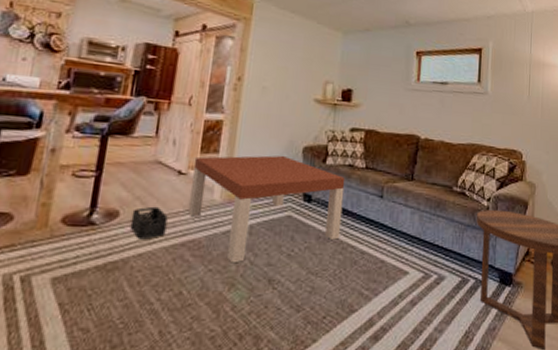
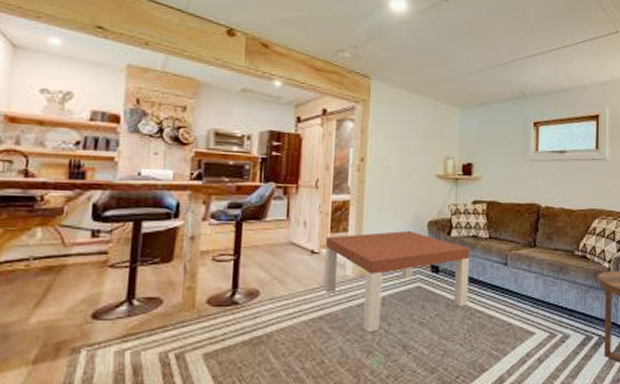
storage bin: present [130,206,168,240] -> none [270,284,305,316]

